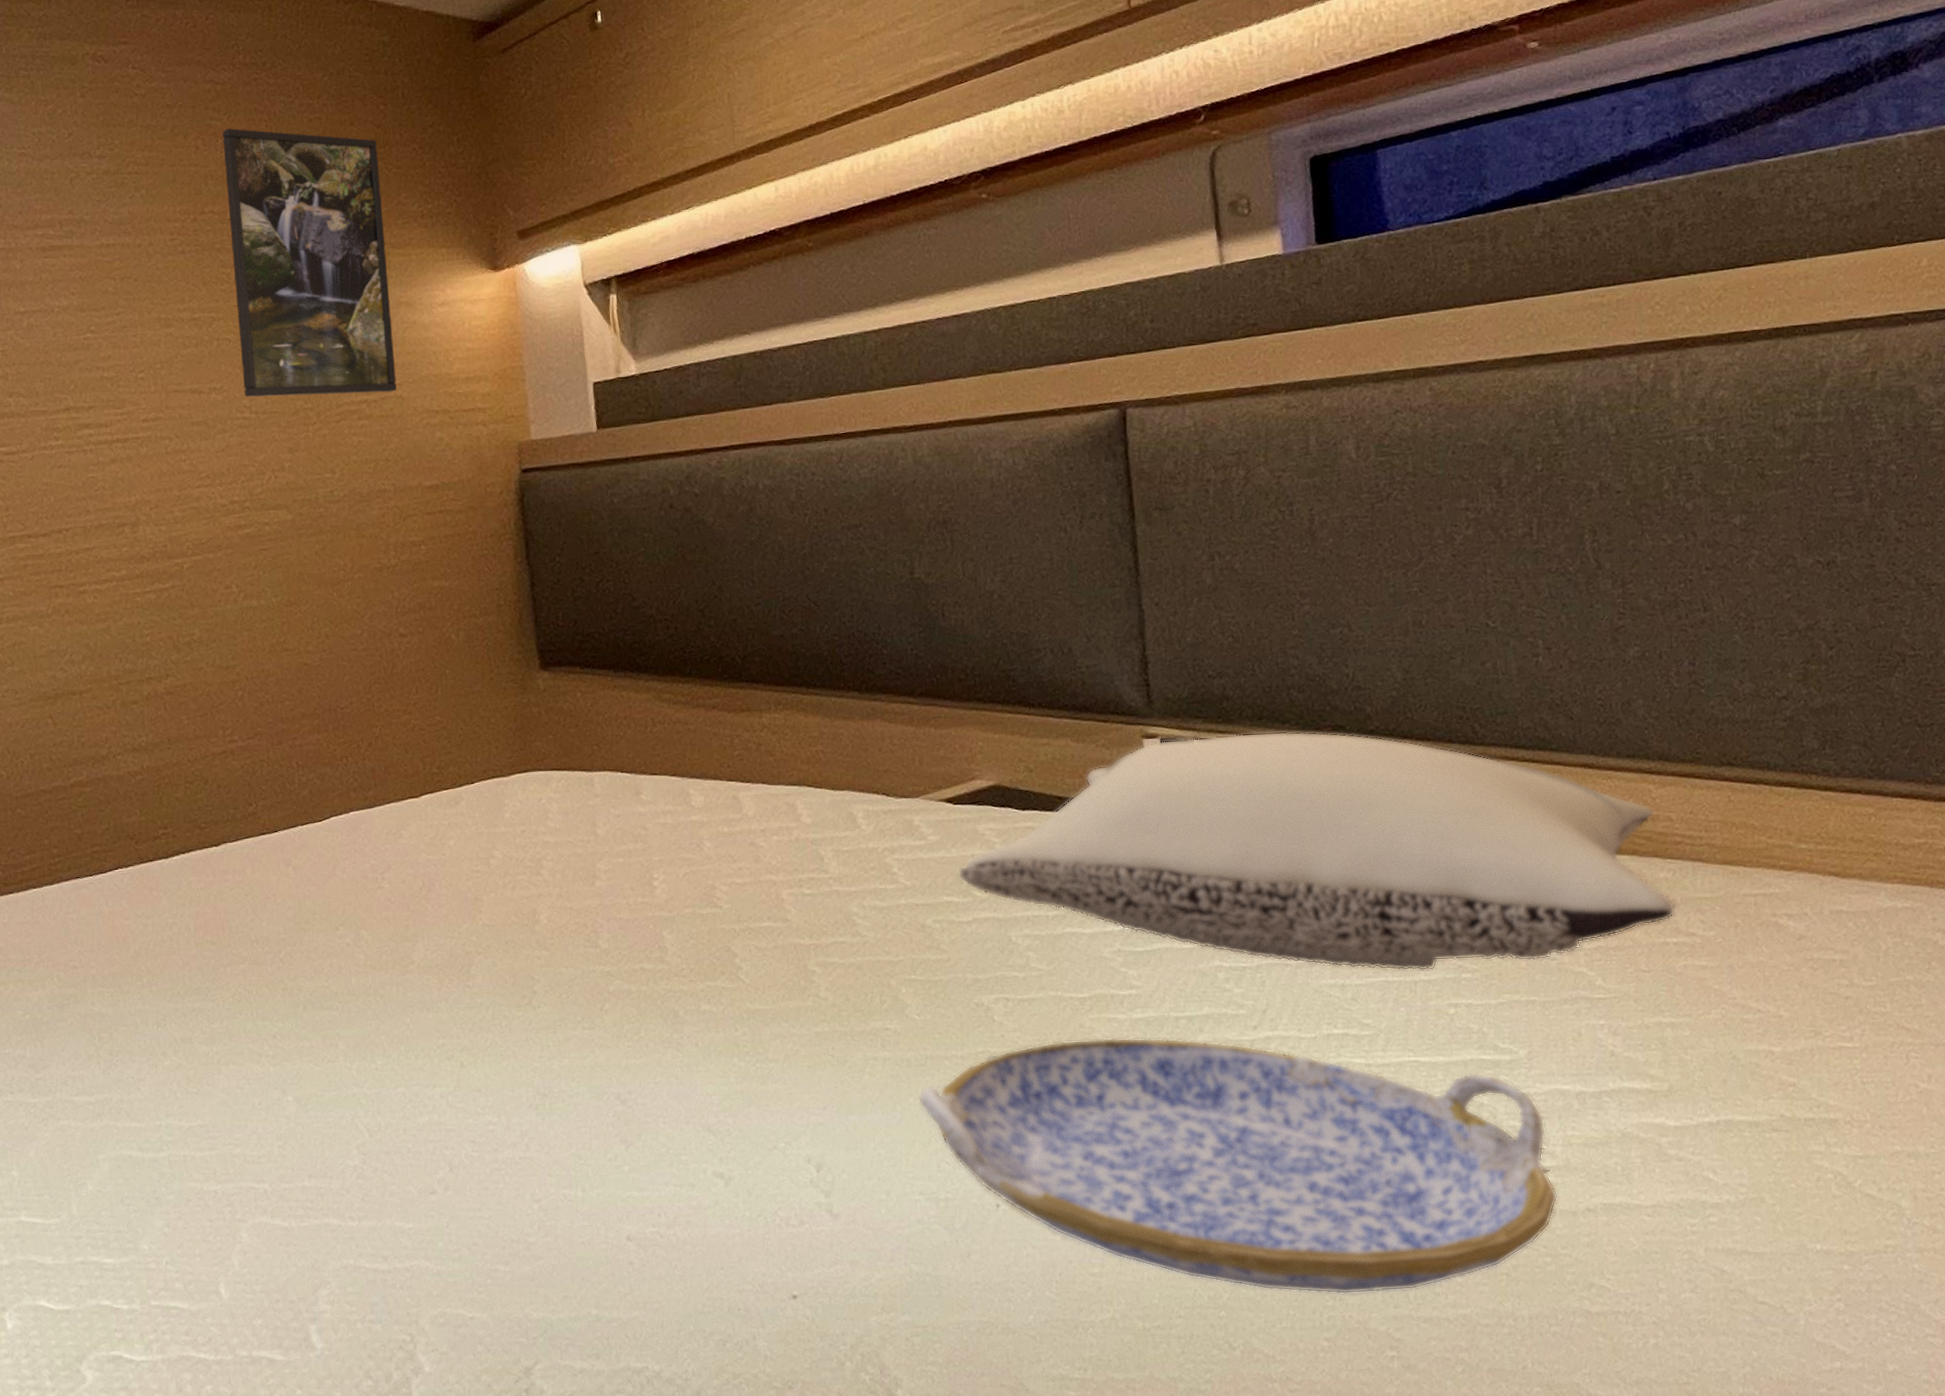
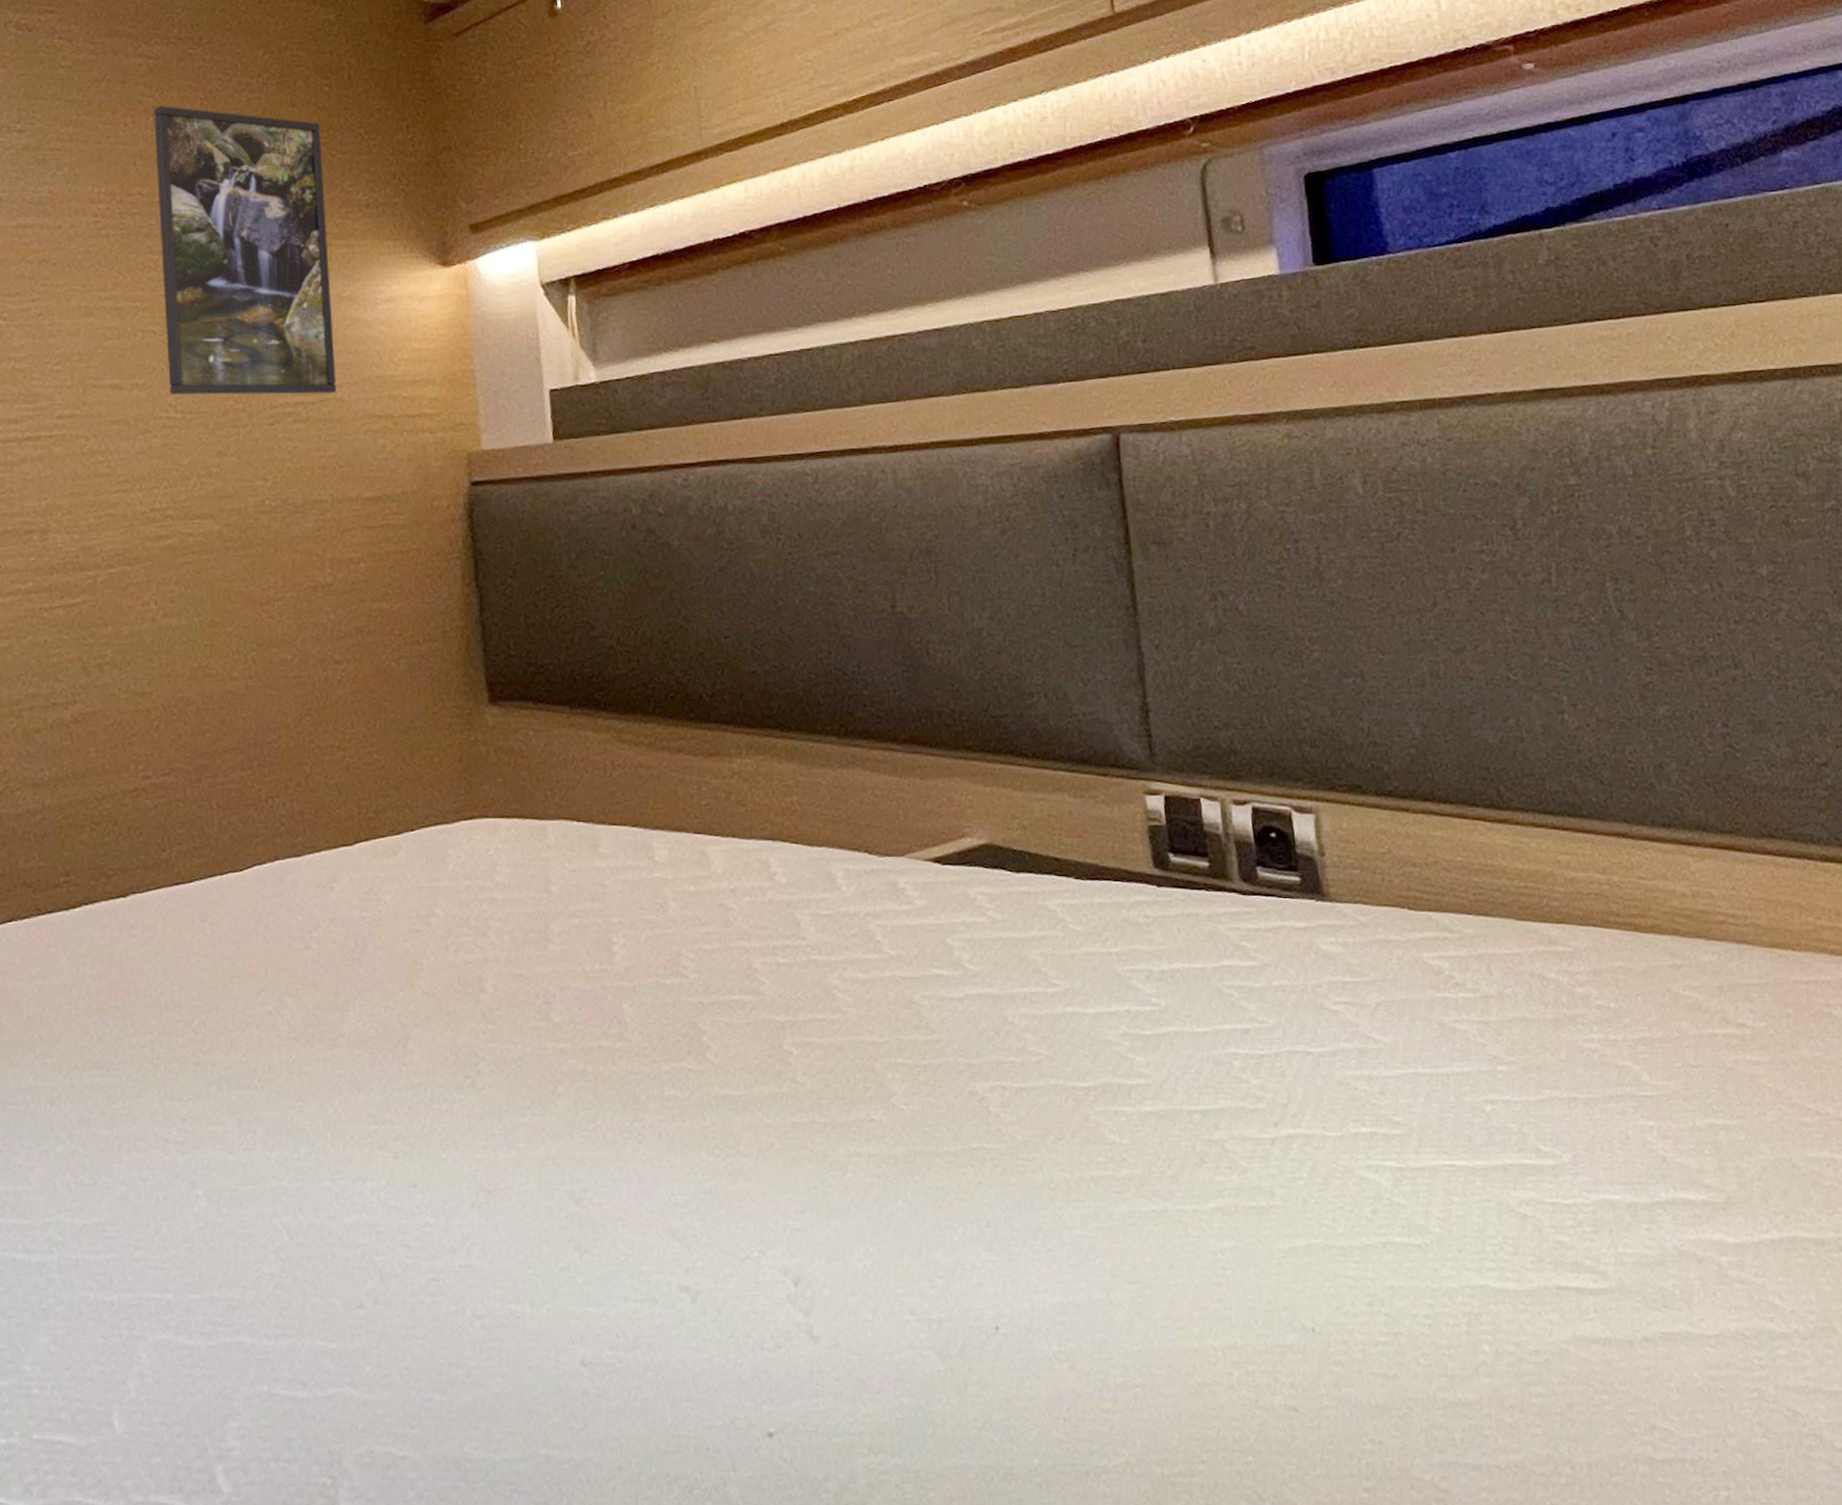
serving tray: present [919,1037,1558,1295] -> none [907,1133,1613,1437]
pillow: present [957,731,1677,972] -> none [946,790,1724,1063]

